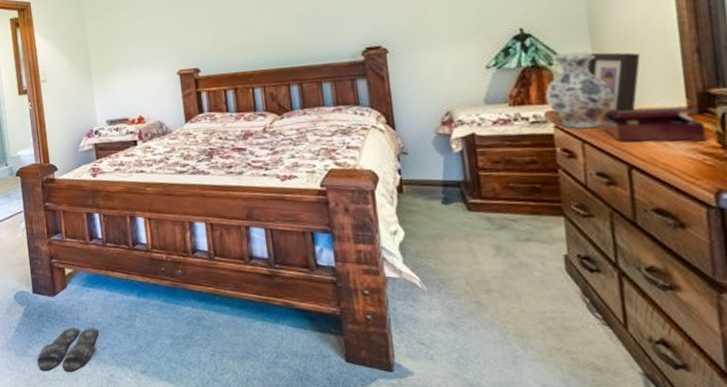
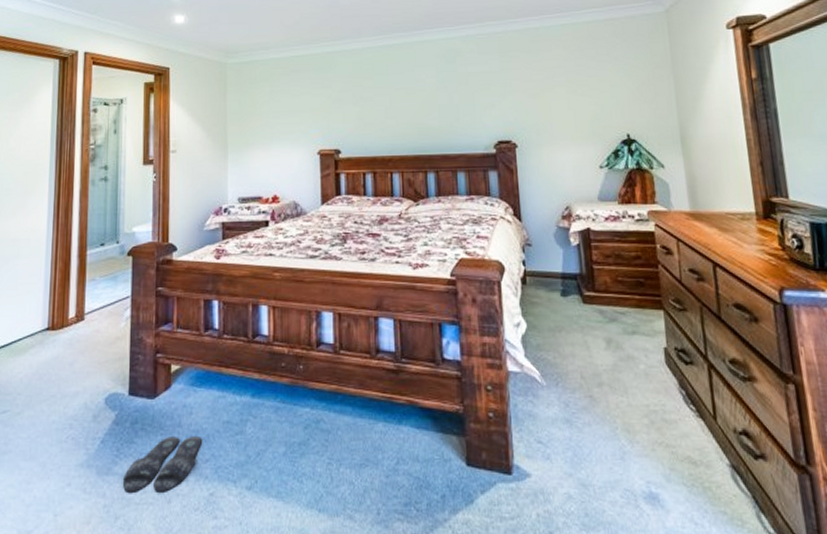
vase: present [545,51,614,129] -> none [647,159,701,228]
picture frame: present [587,52,640,113] -> none [680,160,720,215]
jewelry box: present [602,107,707,143] -> none [692,212,771,244]

